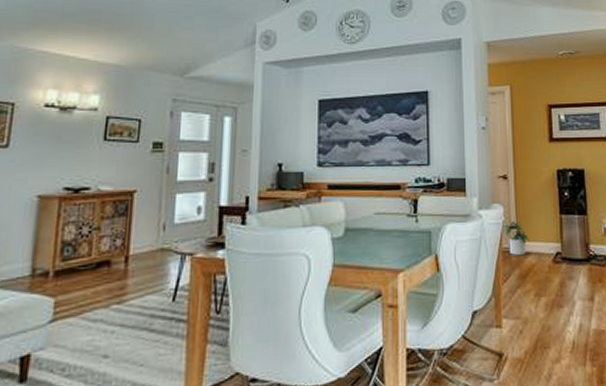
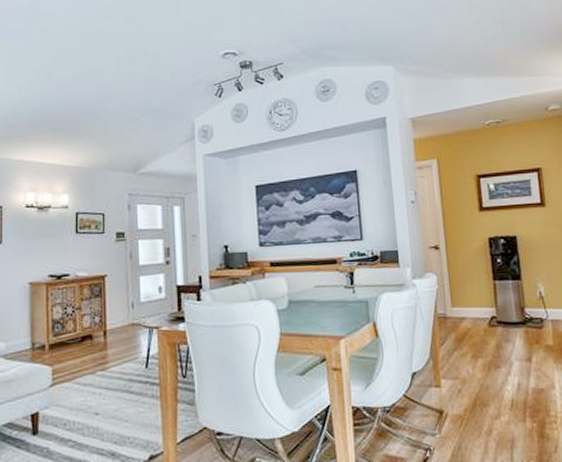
potted plant: present [503,221,529,256] -> none [437,288,464,321]

